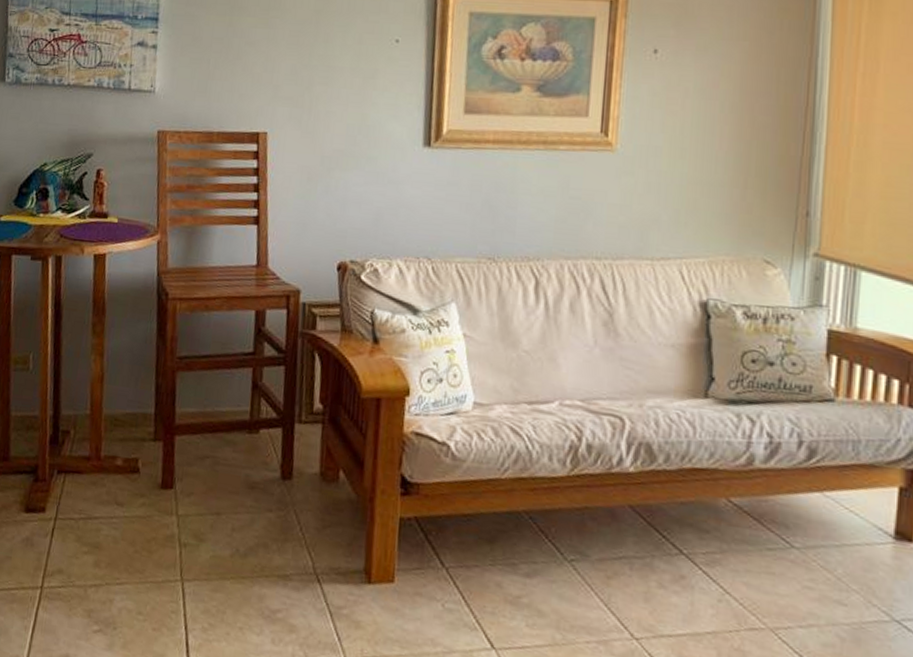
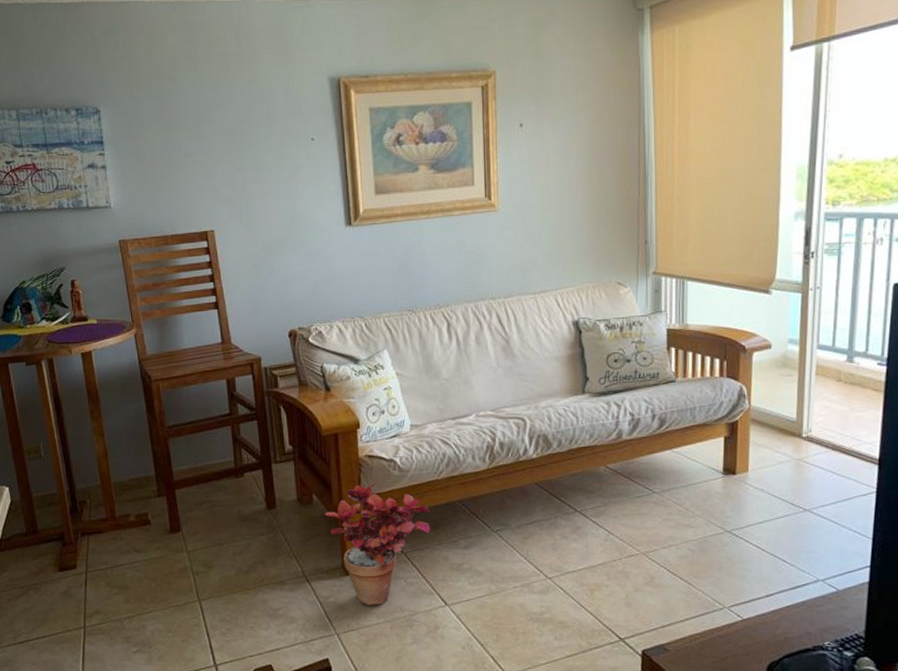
potted plant: none [351,467,486,631] -> present [324,482,431,606]

